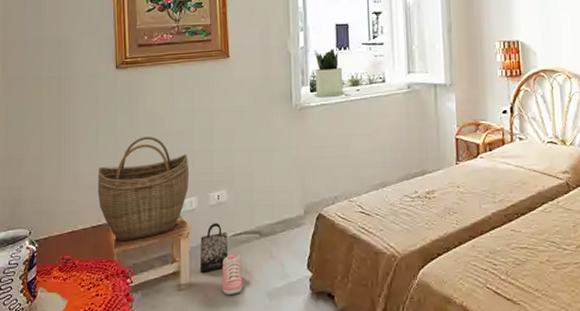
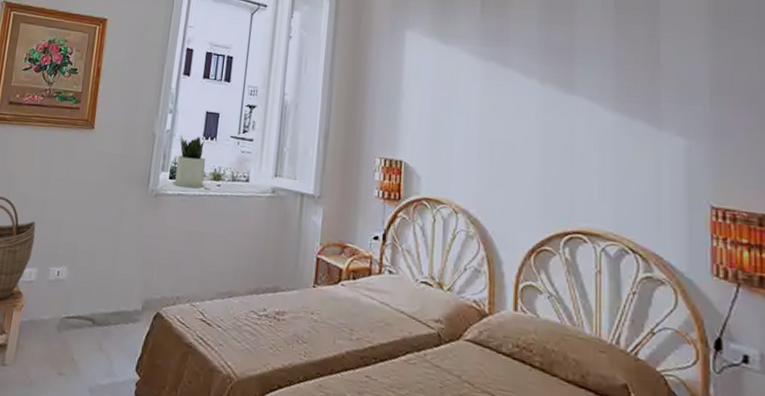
shopping bag: present [199,223,228,272] -> none [26,300,61,352]
sneaker: present [222,255,243,294] -> none [44,337,70,383]

